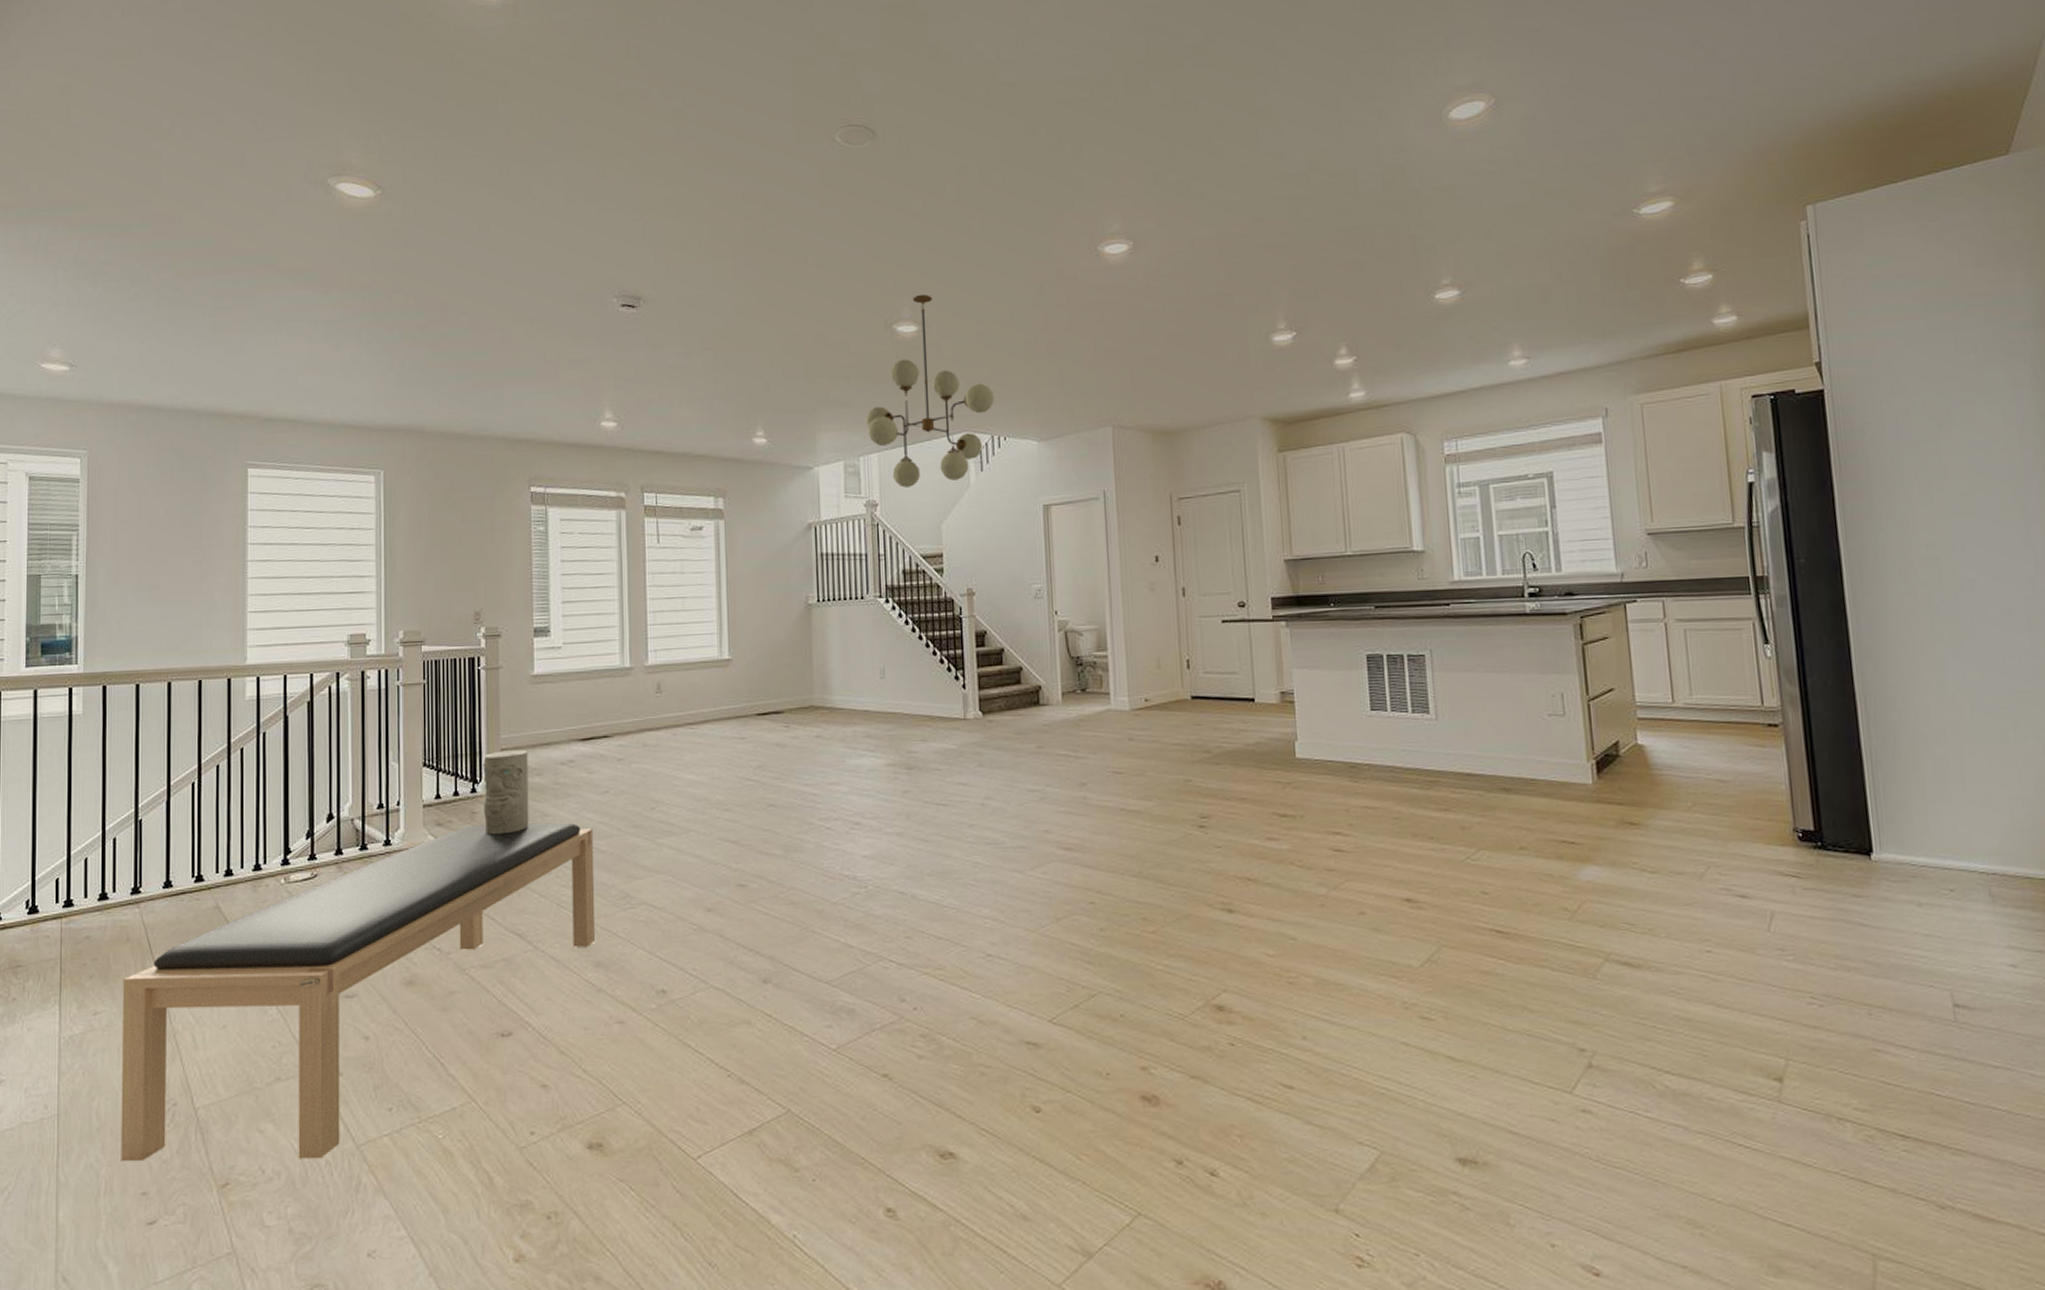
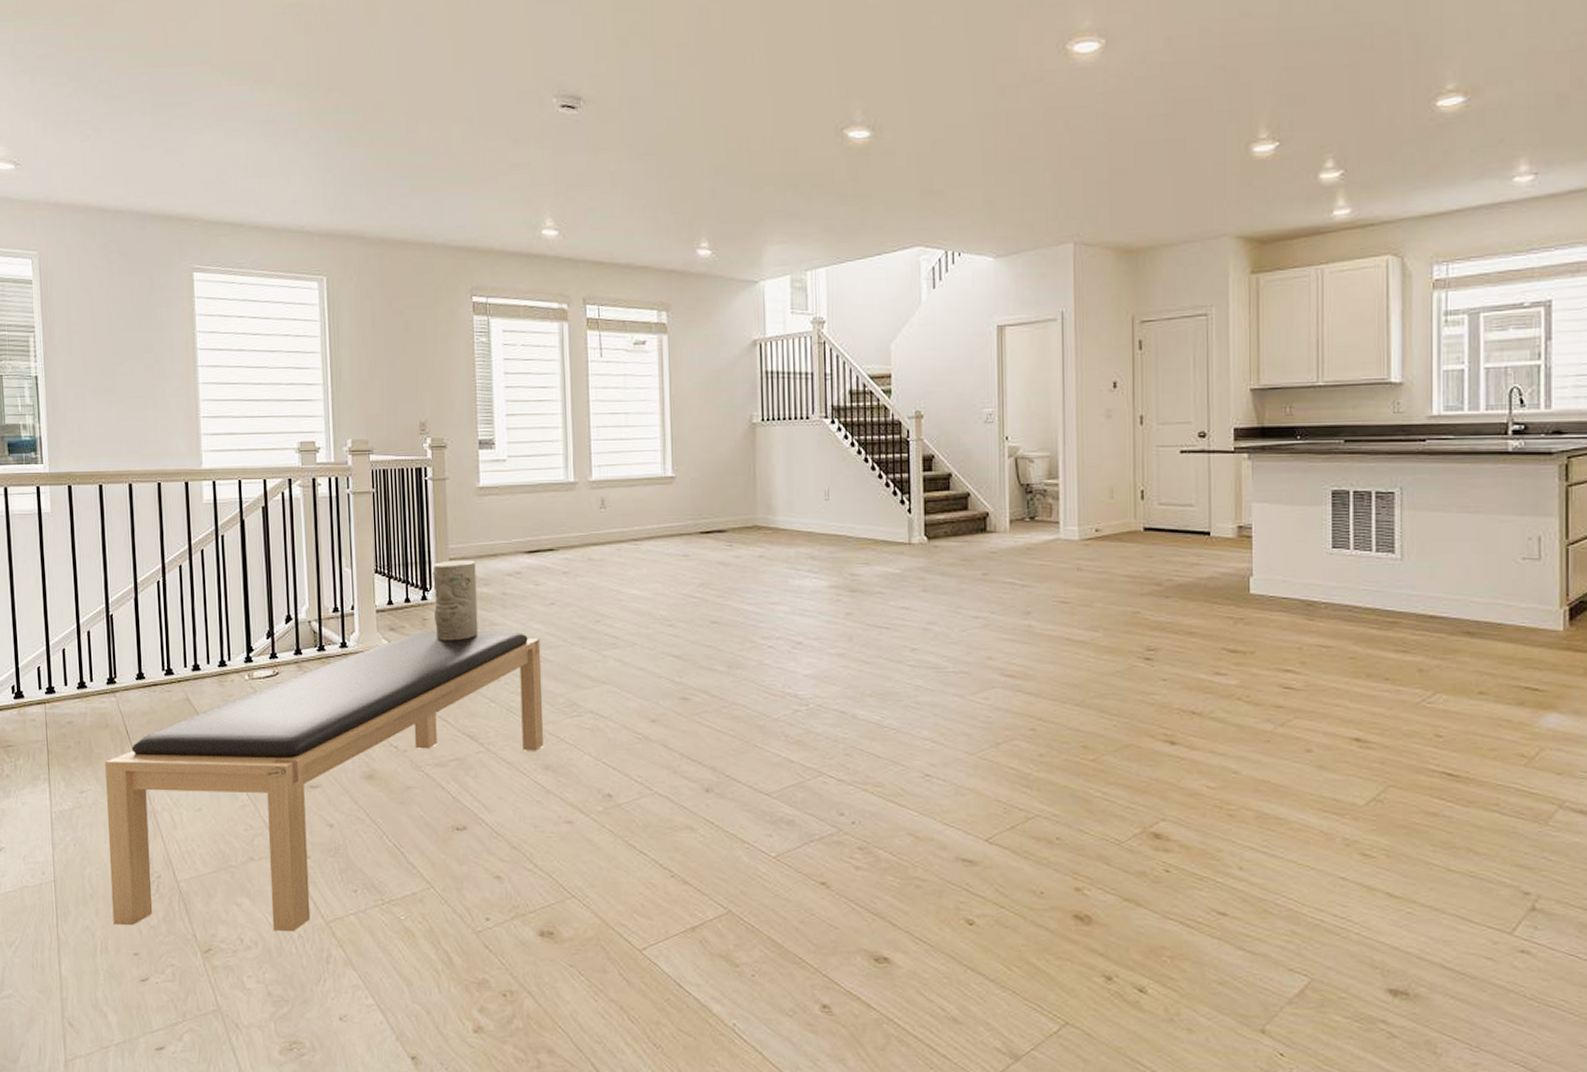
chandelier: present [865,294,995,488] -> none [813,96,950,304]

